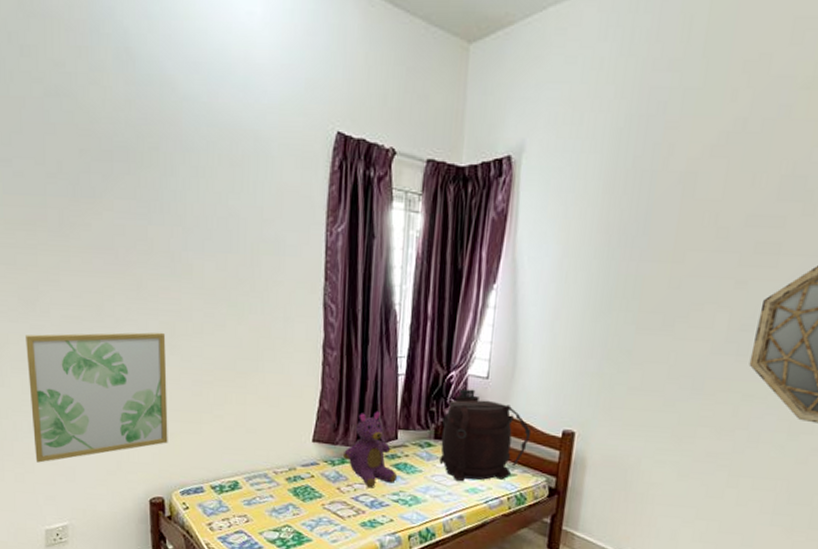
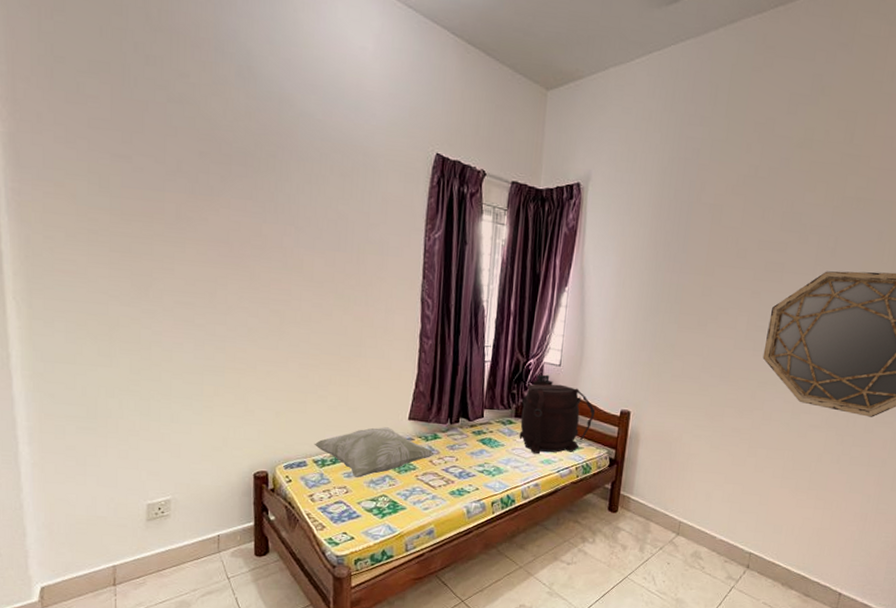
wall art: present [26,332,168,463] -> none [137,318,276,440]
decorative pillow: none [211,450,342,506] -> present [314,427,434,478]
teddy bear: present [342,411,398,487] -> none [435,393,483,460]

